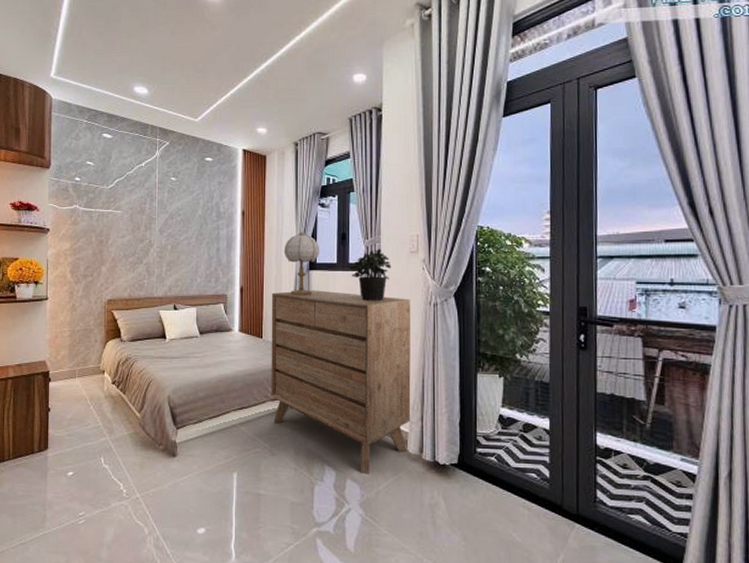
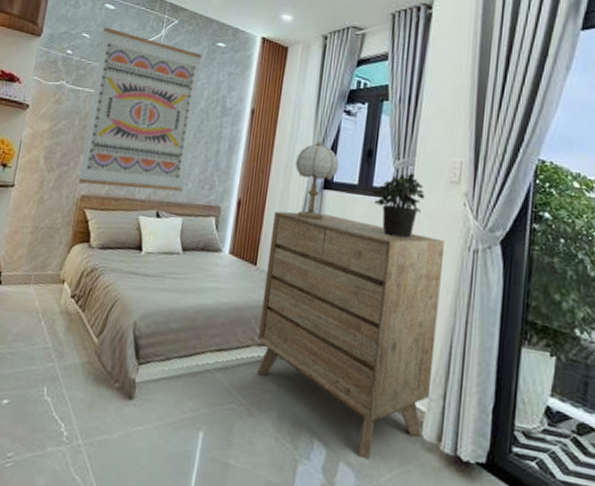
wall art: none [103,154,194,290] -> present [78,26,202,192]

